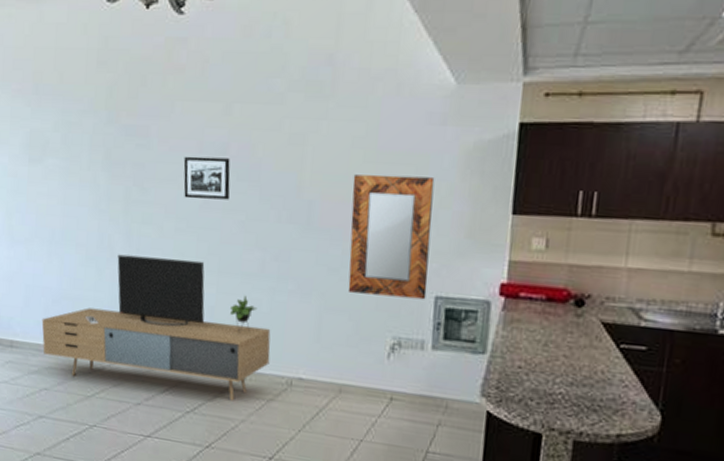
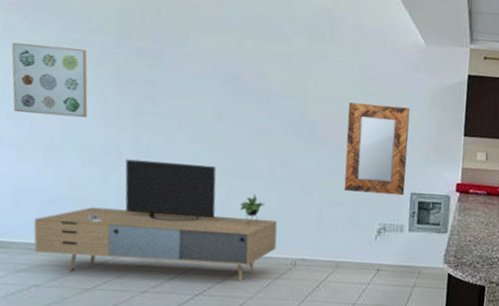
wall art: none [18,131,83,210] -> present [11,42,88,118]
picture frame: present [183,156,231,200] -> none [197,78,243,116]

